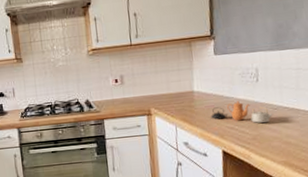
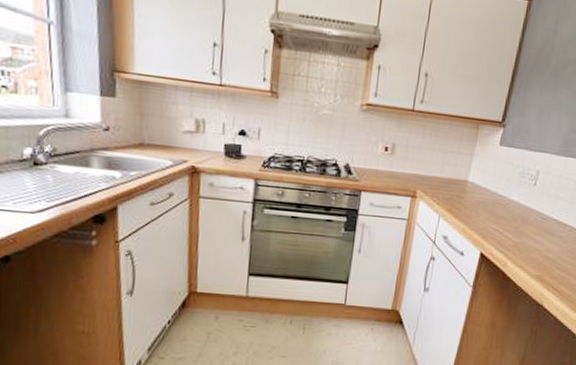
teapot: present [211,101,274,123] -> none [478,202,541,232]

